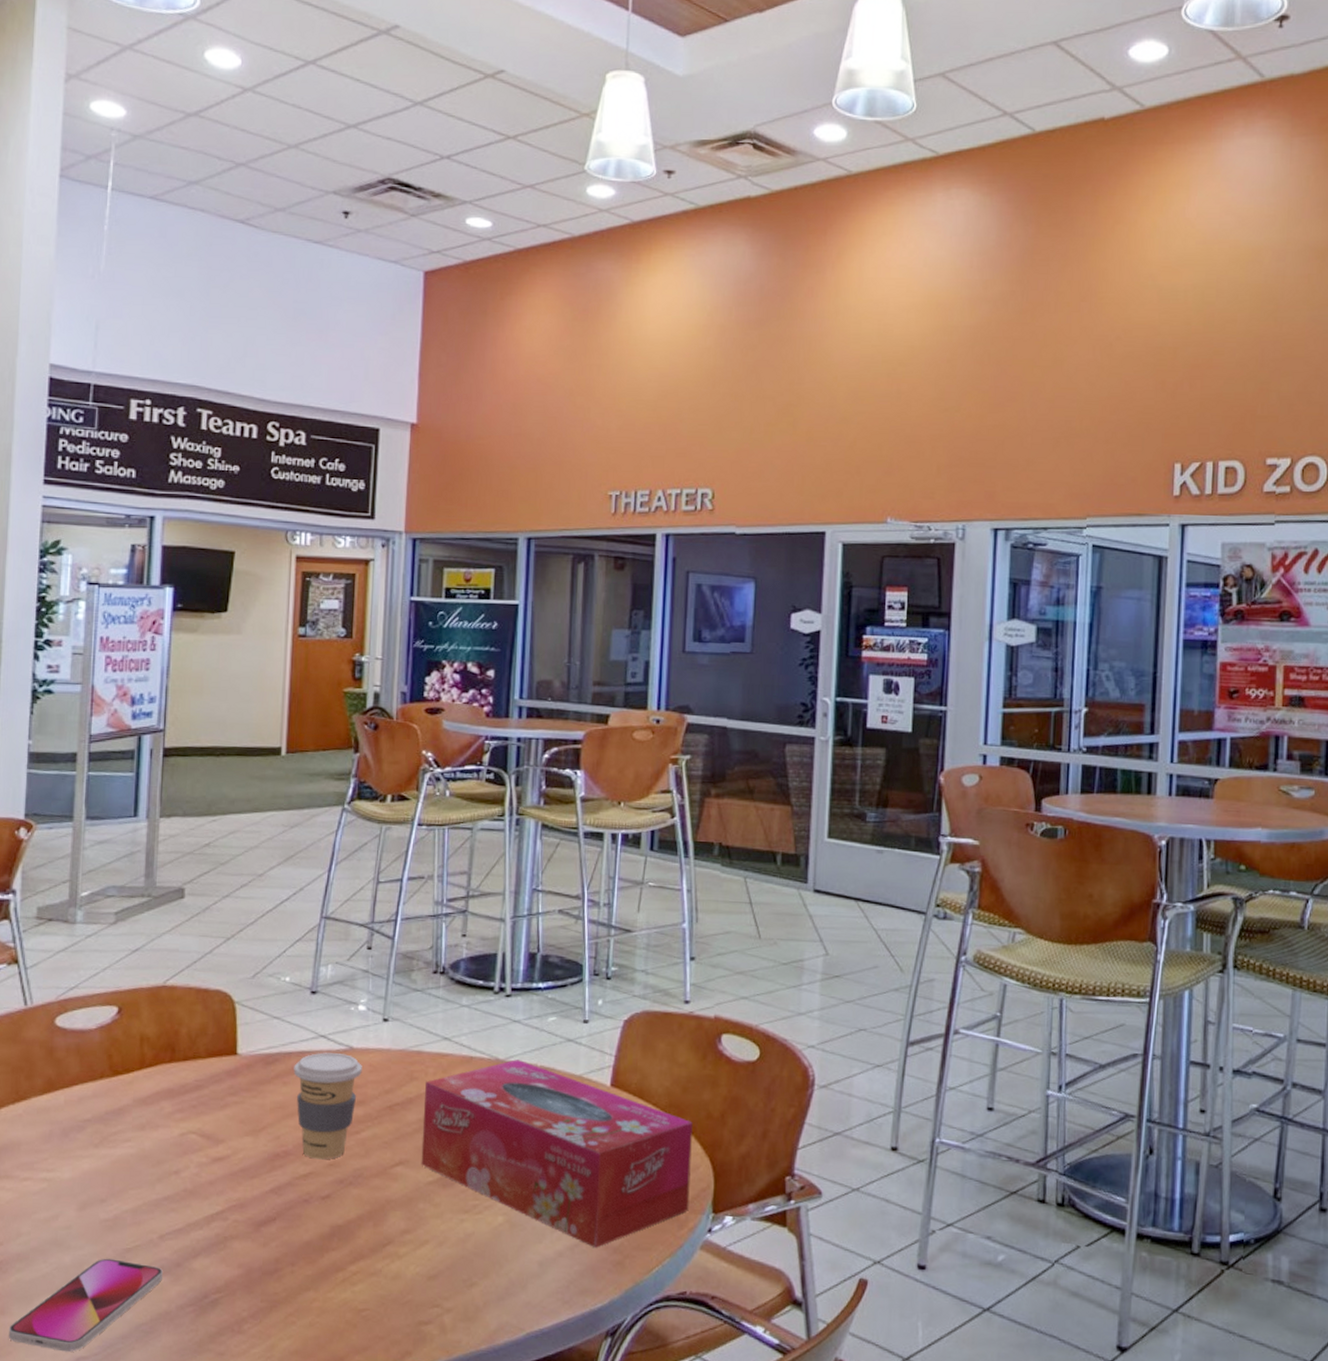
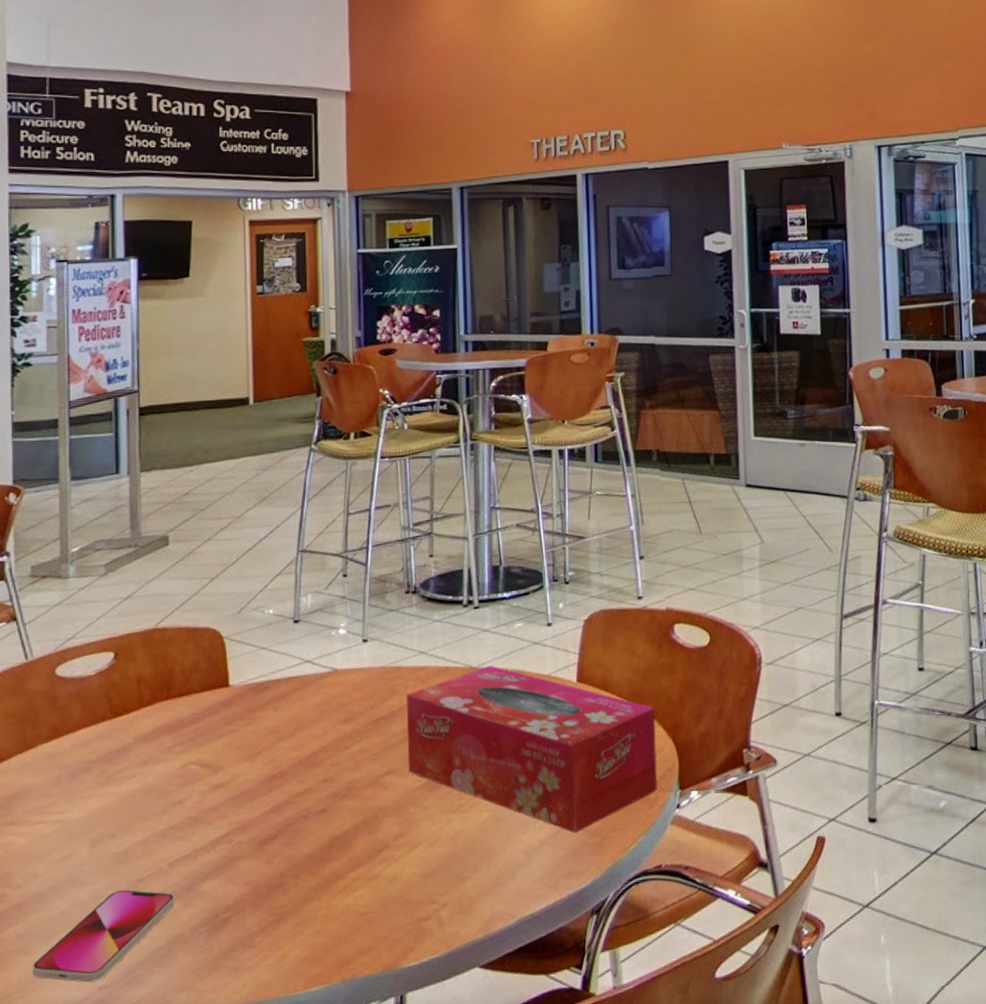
coffee cup: present [293,1052,362,1160] -> none [283,676,347,777]

